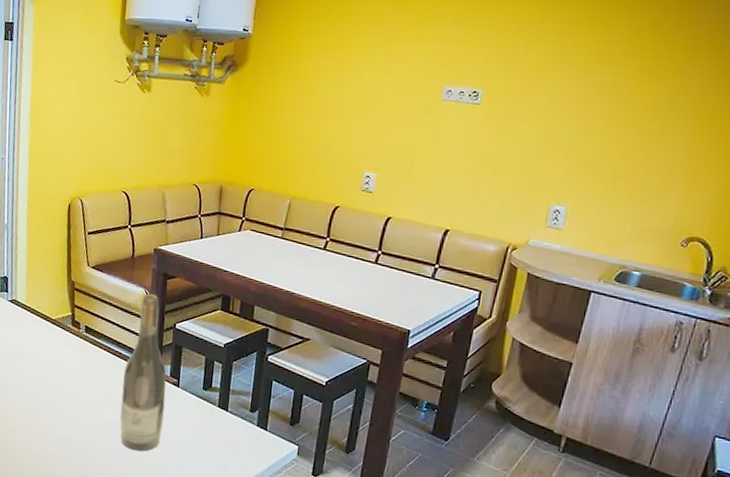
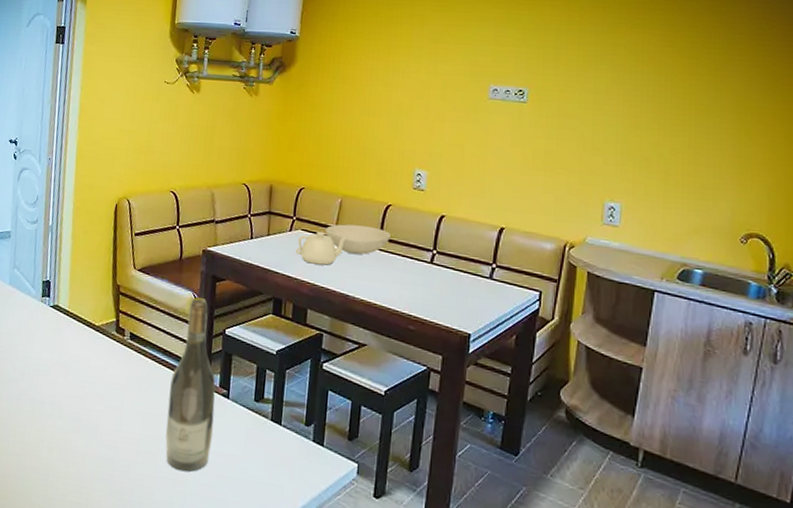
teapot: none [244,231,297,265] -> present [296,231,349,265]
bowl: none [274,225,338,255] -> present [326,224,392,255]

